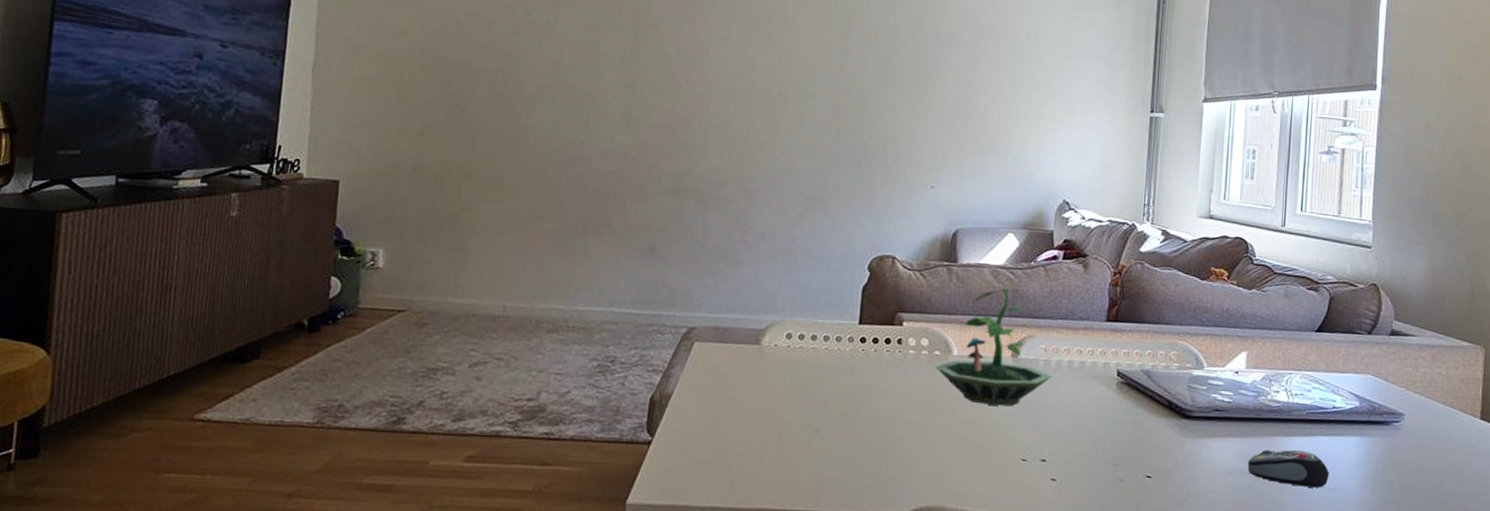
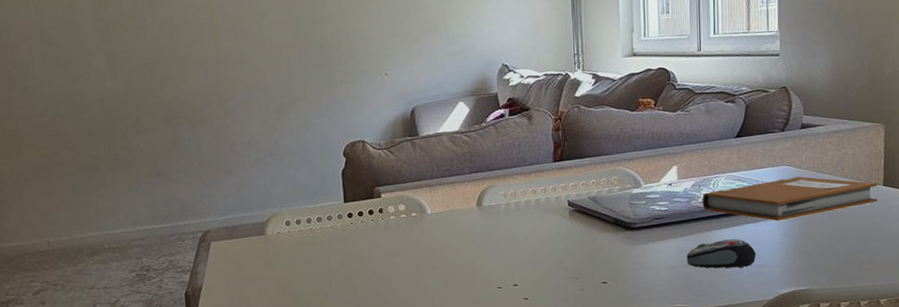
terrarium: present [935,288,1052,406] -> none [414,149,513,250]
notebook: none [1271,389,1475,440] -> present [702,176,878,221]

